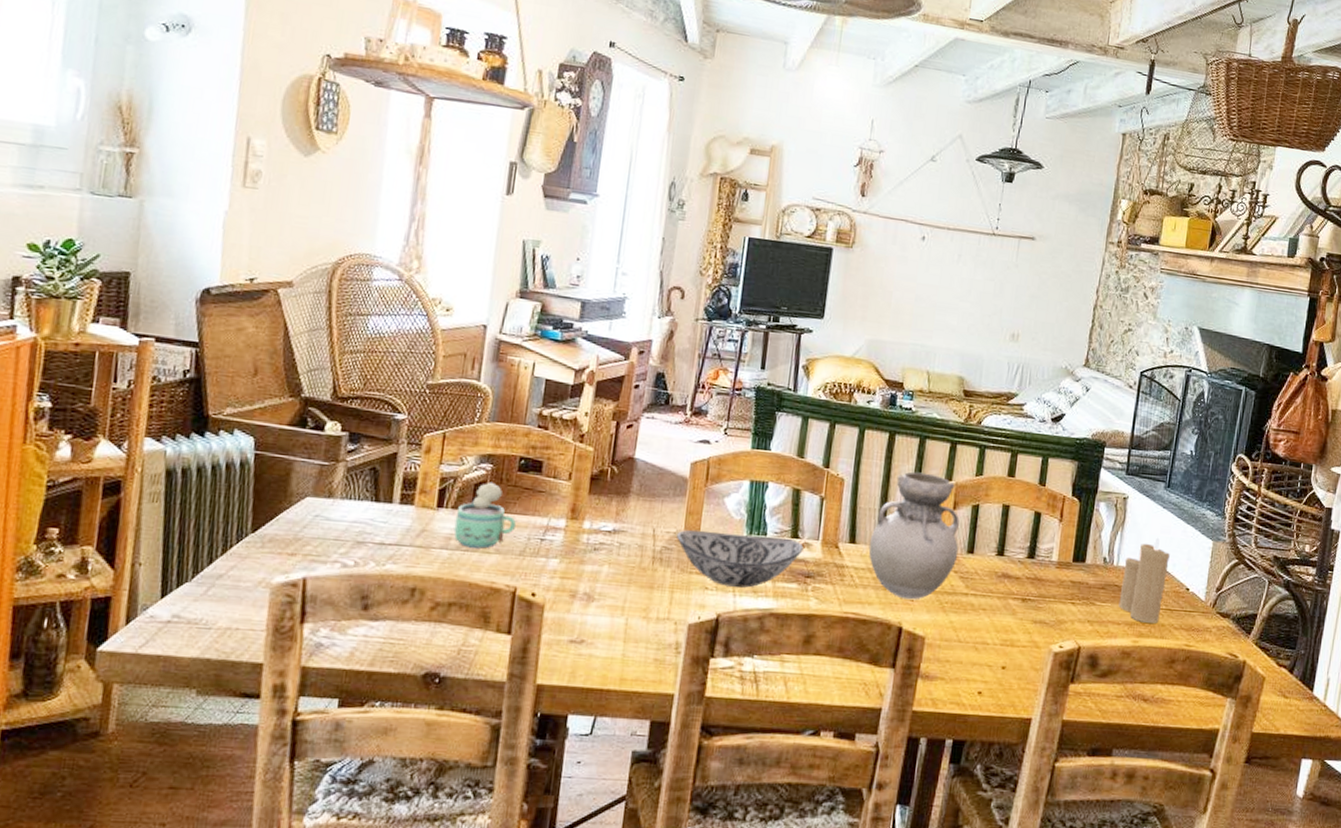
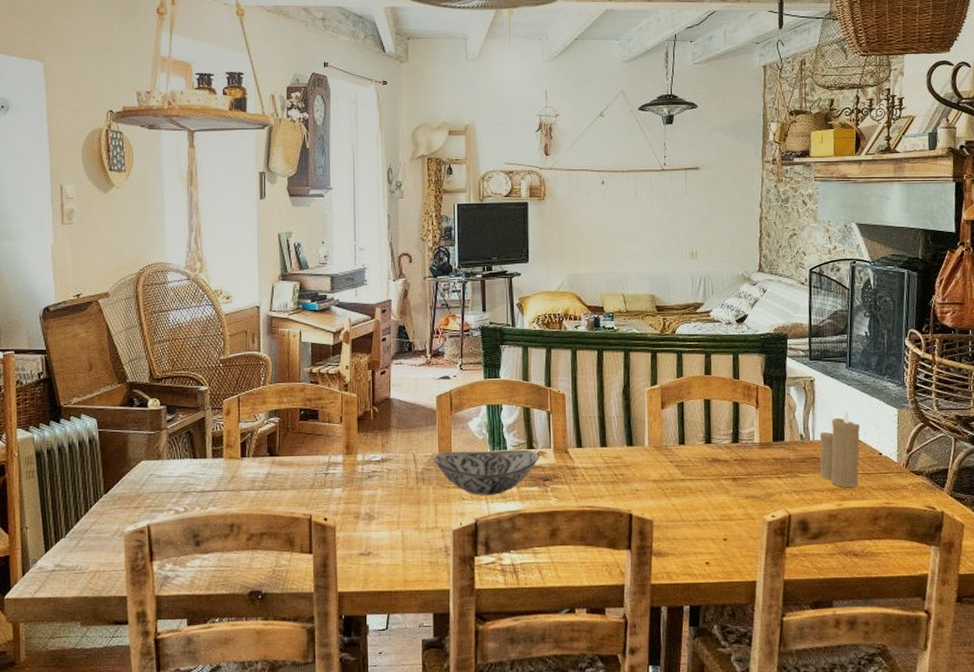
chocolate milk: present [453,481,516,549] -> none [256,432,304,487]
vase: present [868,471,960,600] -> none [594,380,671,490]

